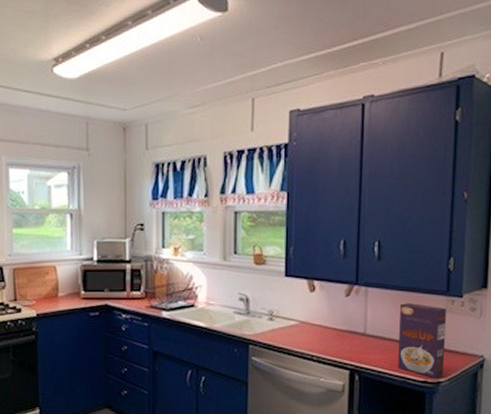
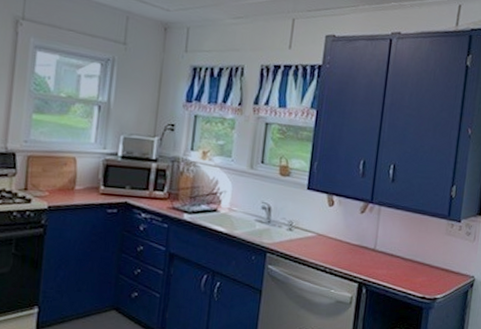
cereal box: present [398,303,447,379] -> none [401,223,447,295]

